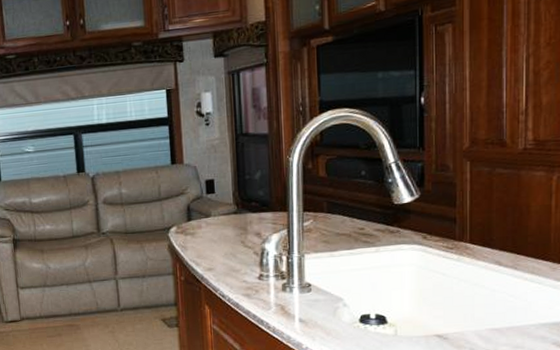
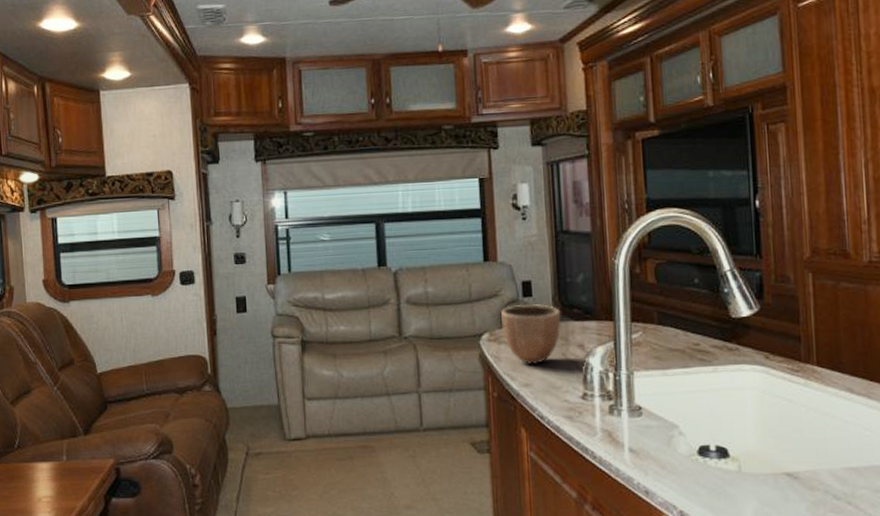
decorative bowl: none [187,199,241,252] -> present [501,303,562,364]

